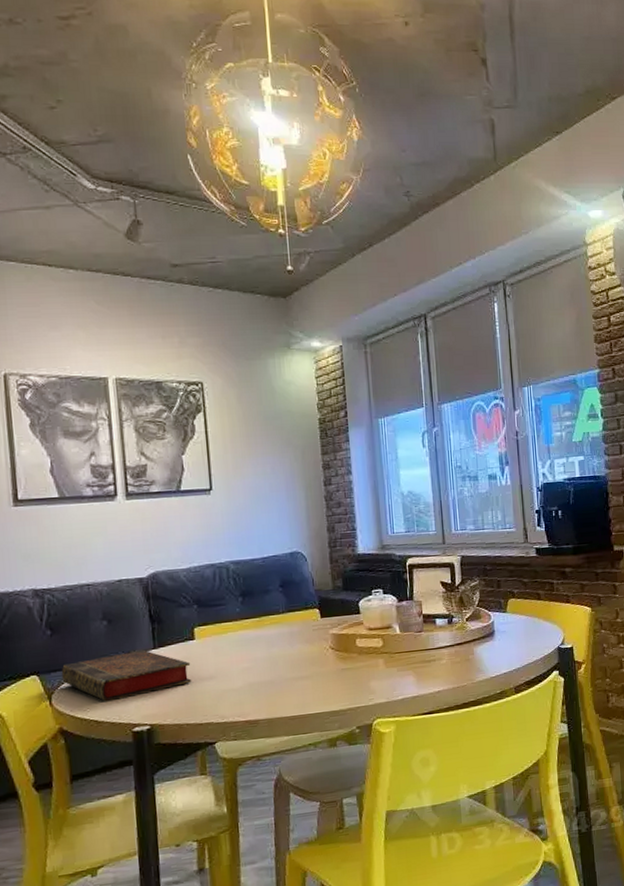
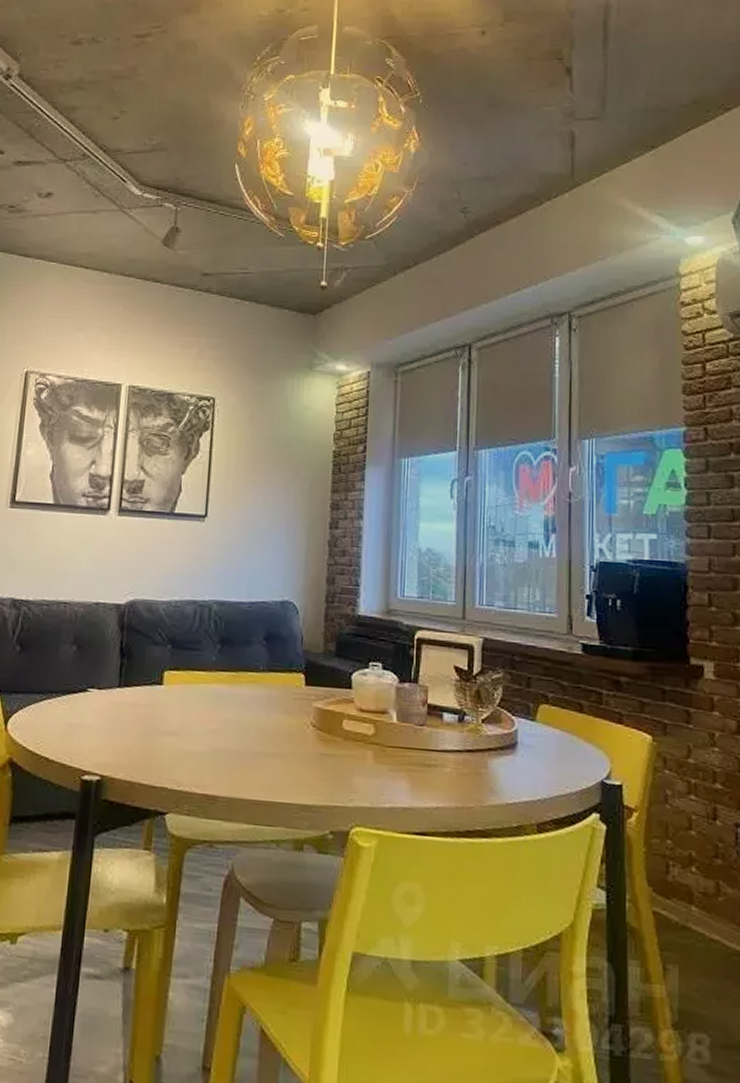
book: present [61,649,192,702] -> none [21,685,154,739]

